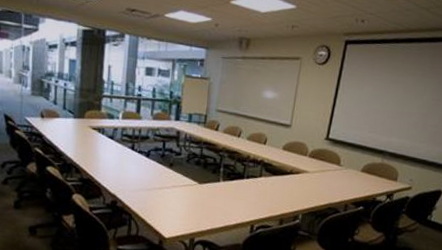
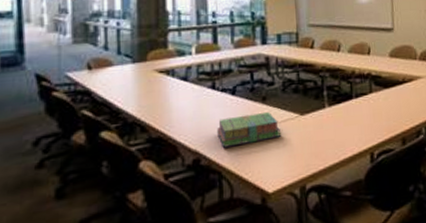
stack of books: none [132,174,181,198] -> present [217,112,280,148]

